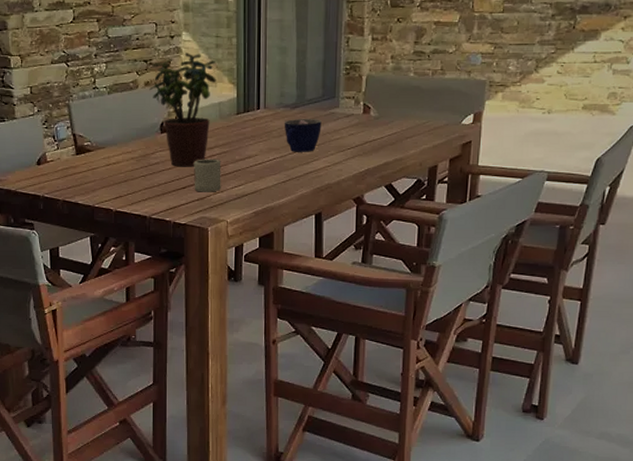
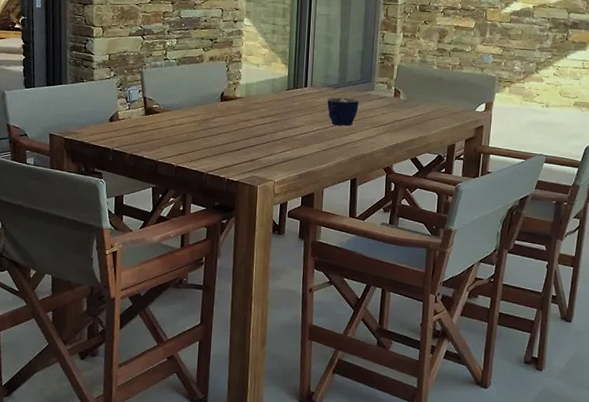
potted plant: present [149,52,216,167] -> none [213,35,271,132]
cup: present [194,159,221,192] -> none [247,126,272,155]

